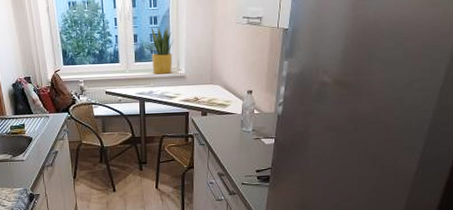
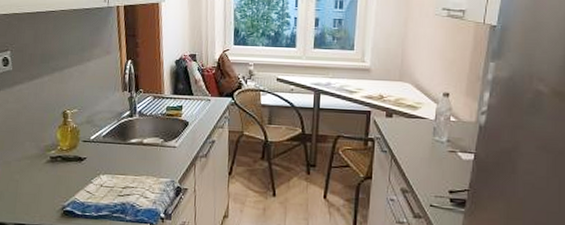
planter: present [151,26,174,74] -> none [333,11,361,65]

